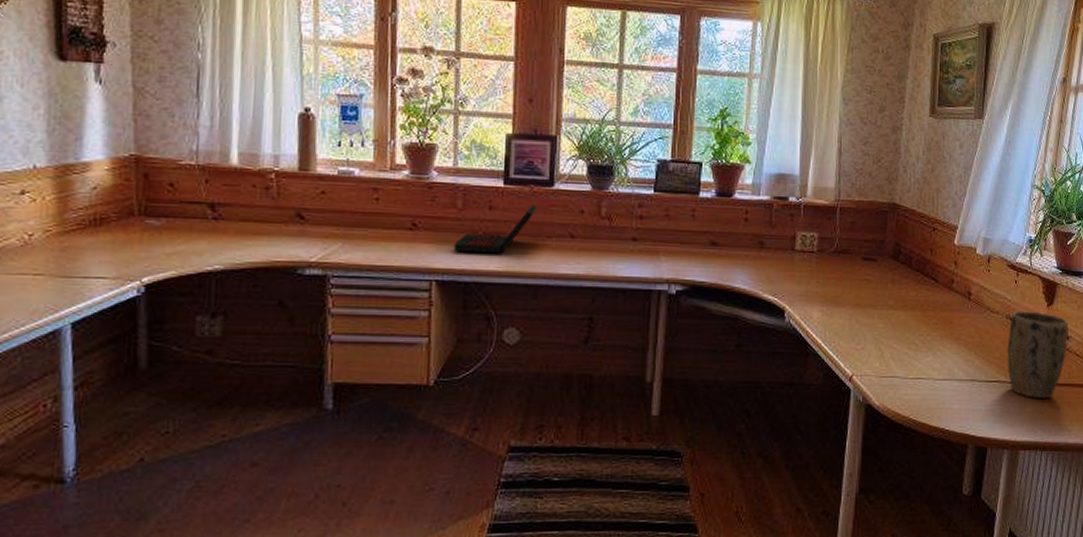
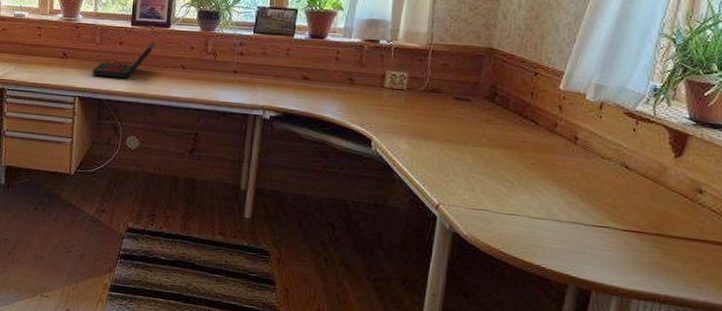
plant pot: present [1007,311,1069,398] -> none [619,159,703,251]

